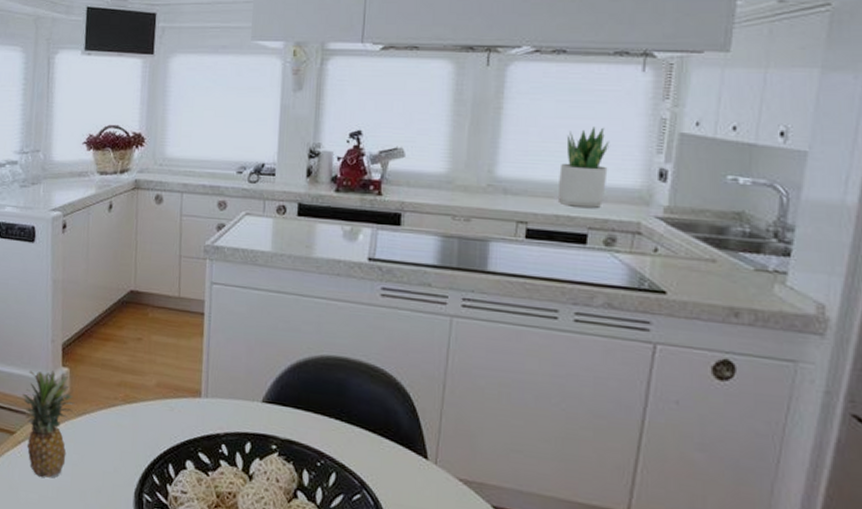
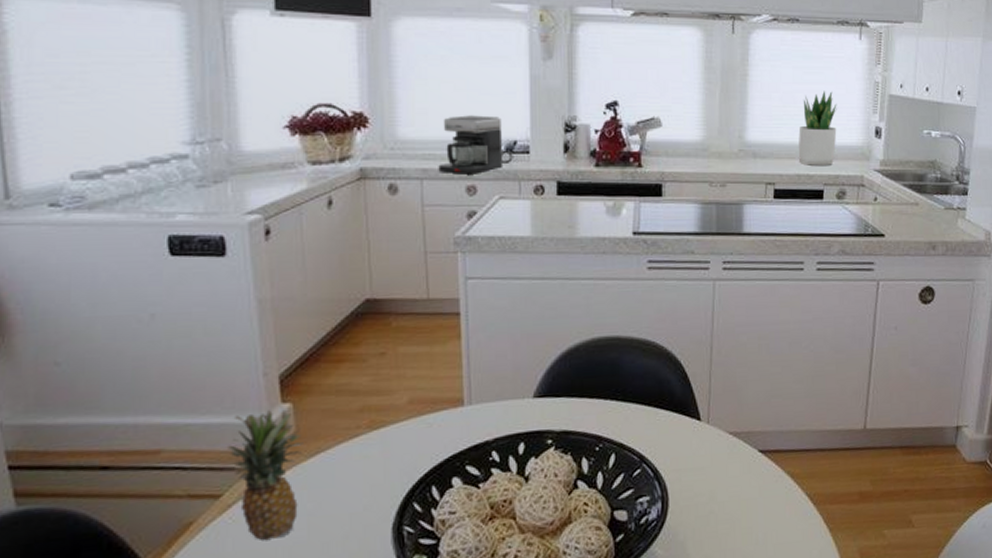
coffee maker: none [196,139,253,191] -> present [438,115,502,175]

